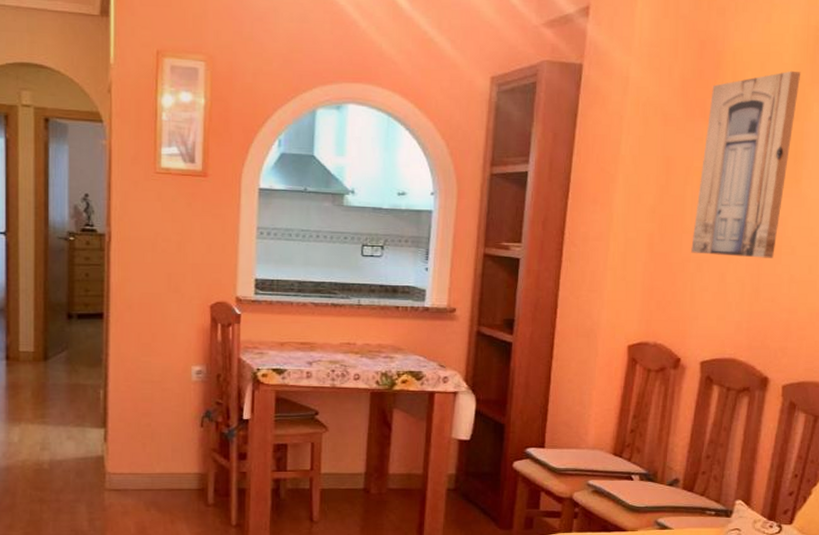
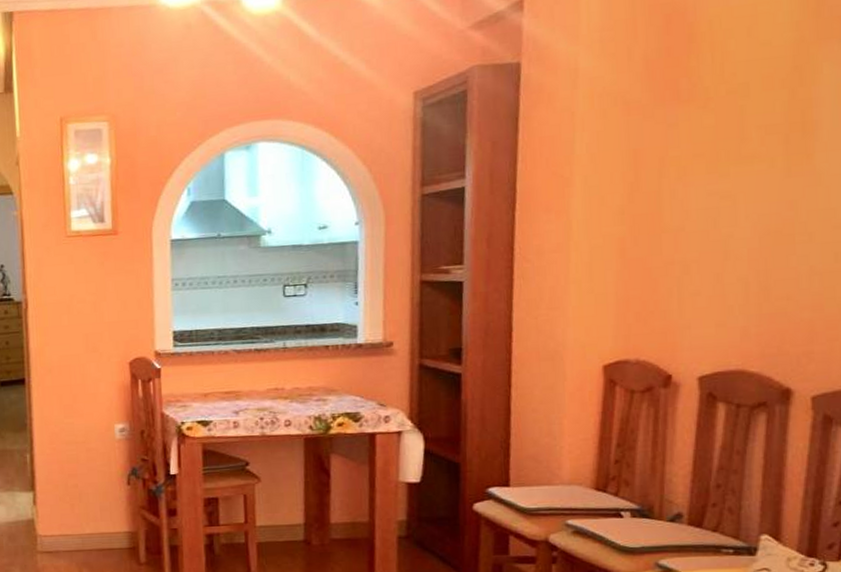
wall art: present [691,70,801,258] -> none [674,30,802,254]

